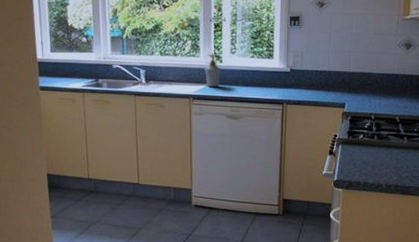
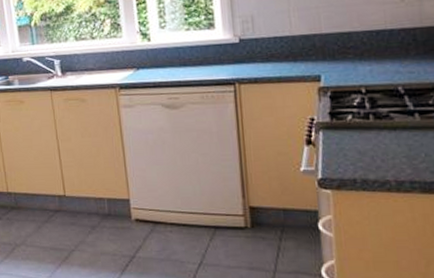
soap bottle: present [204,54,221,88] -> none [129,32,150,73]

